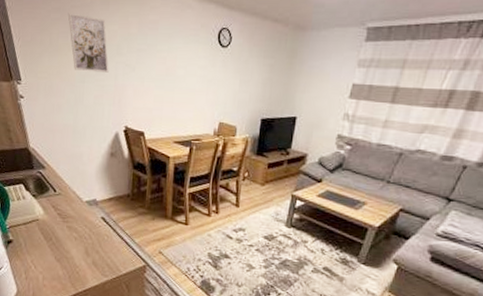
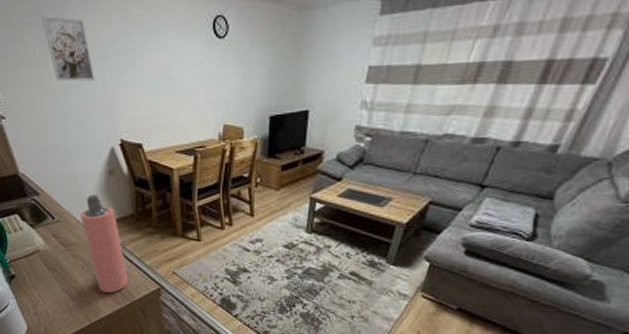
spray bottle: none [80,173,117,265] -> present [80,194,129,292]

